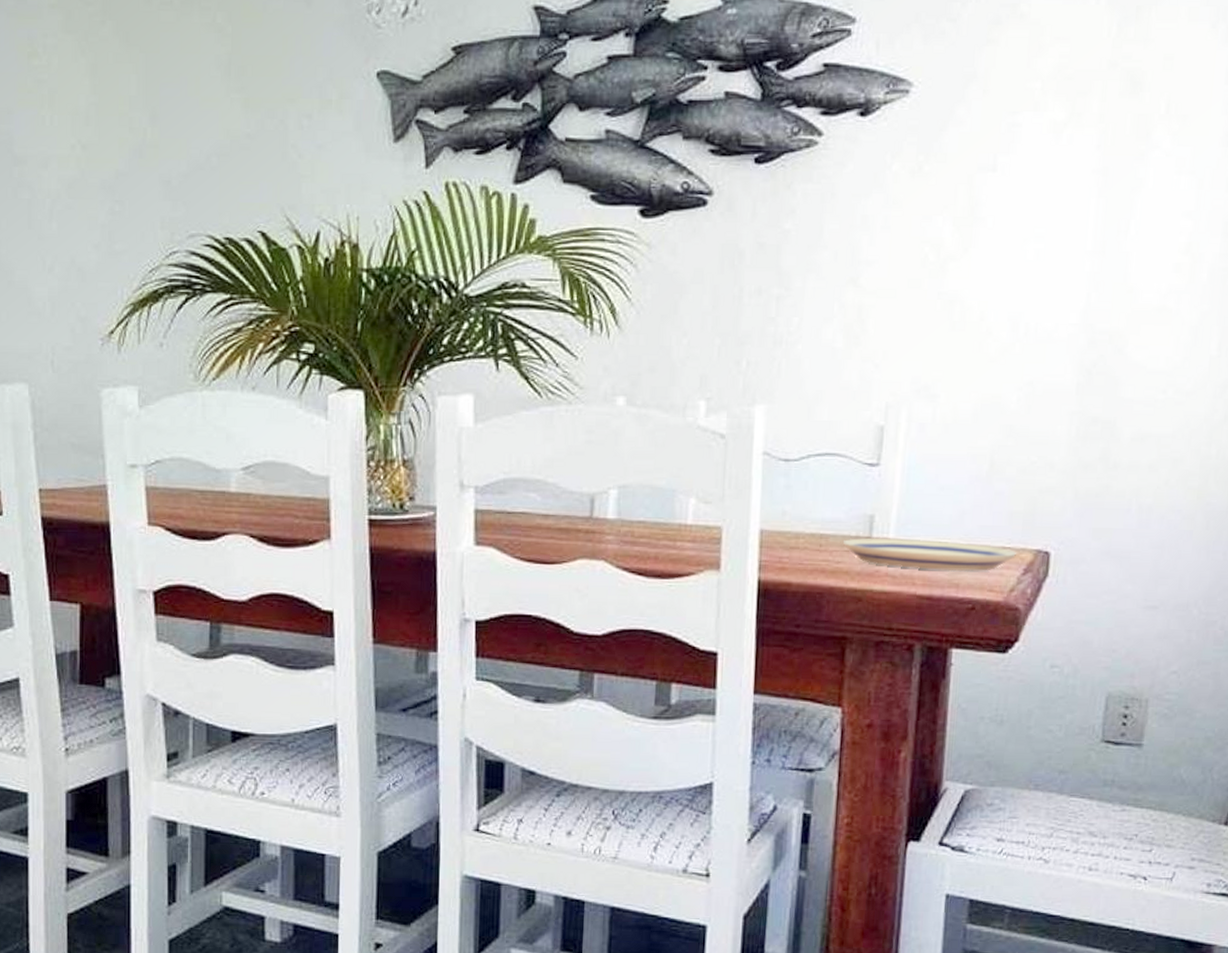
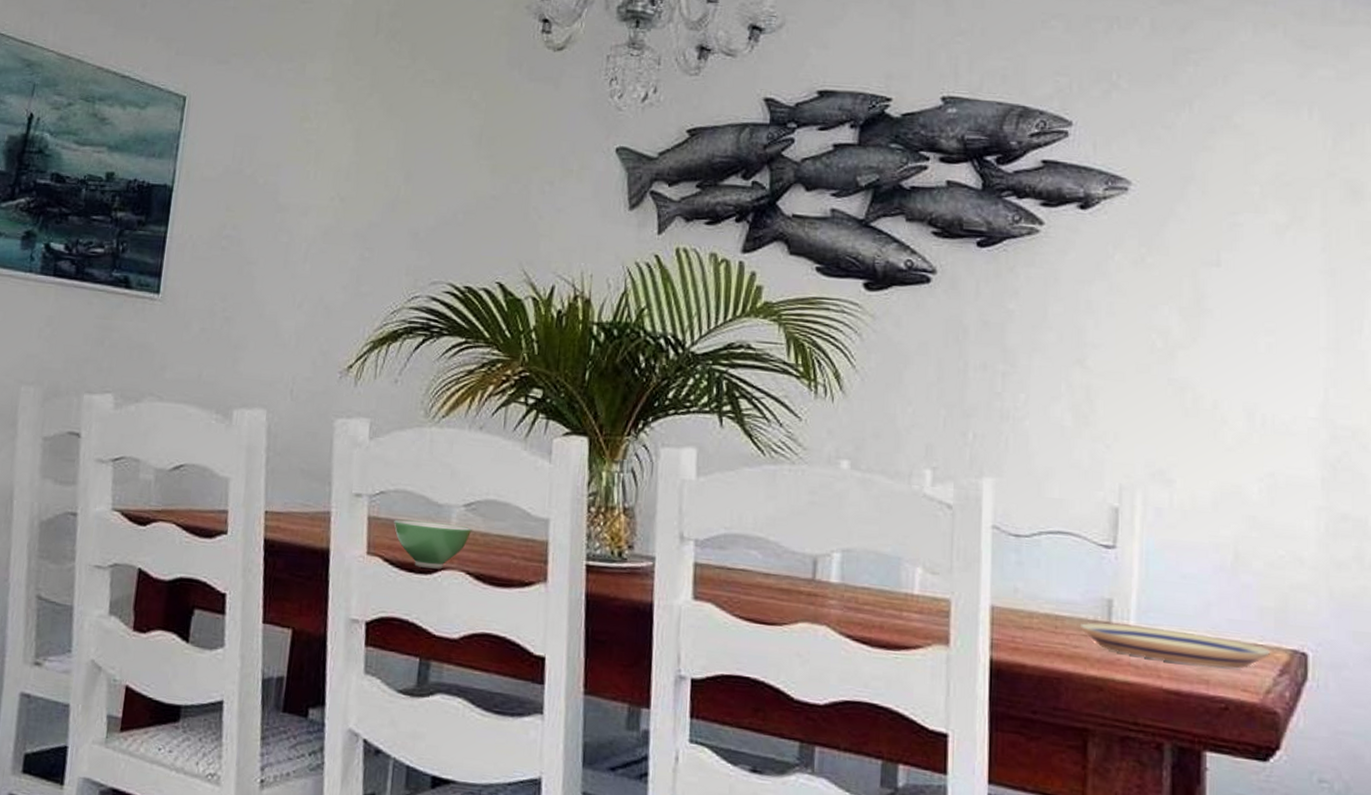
bowl: none [172,487,252,534] -> present [394,519,472,569]

